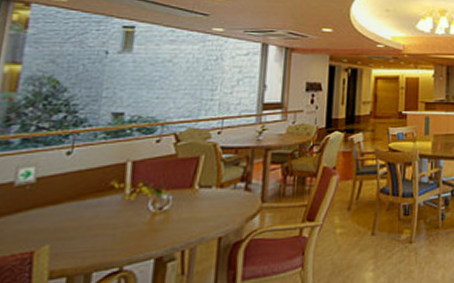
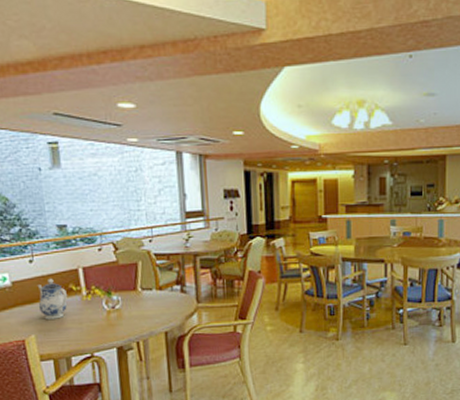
teapot: none [64,174,106,225] -> present [37,279,68,320]

